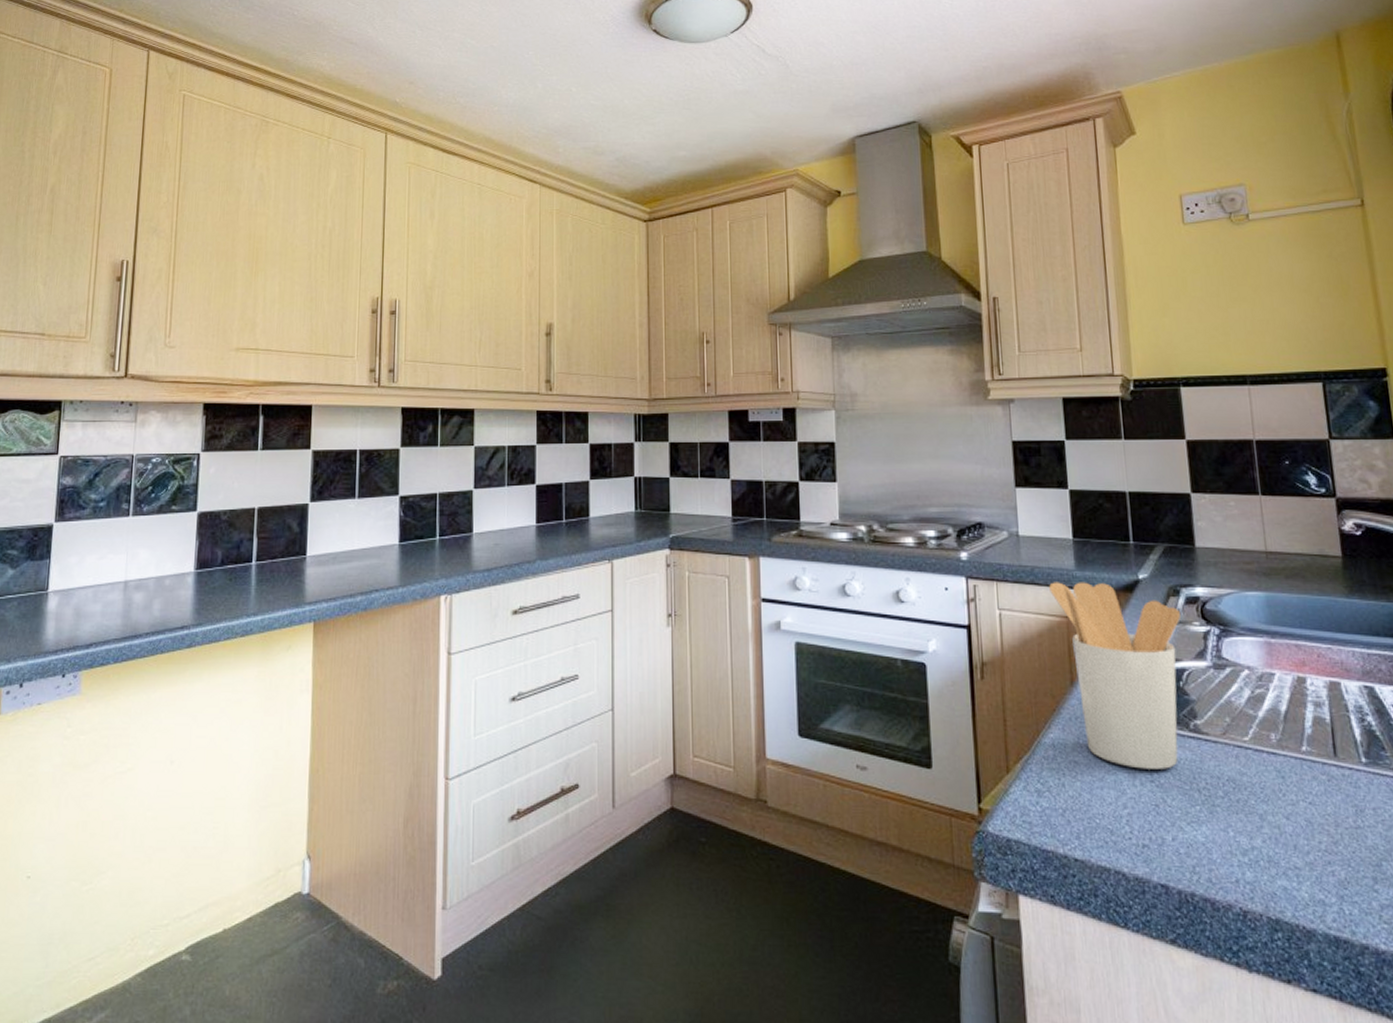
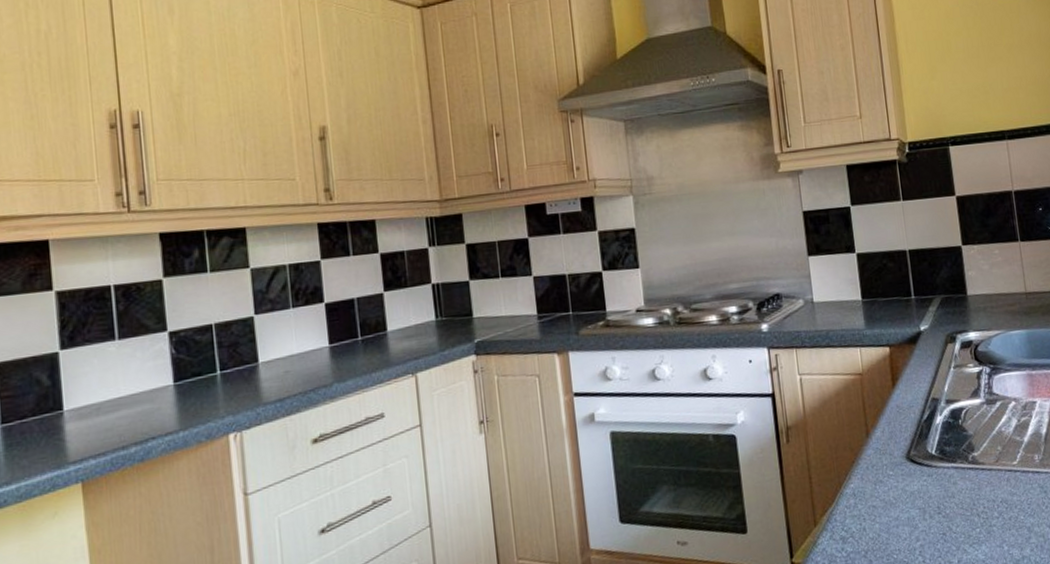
utensil holder: present [1049,582,1180,769] -> none [843,338,960,504]

